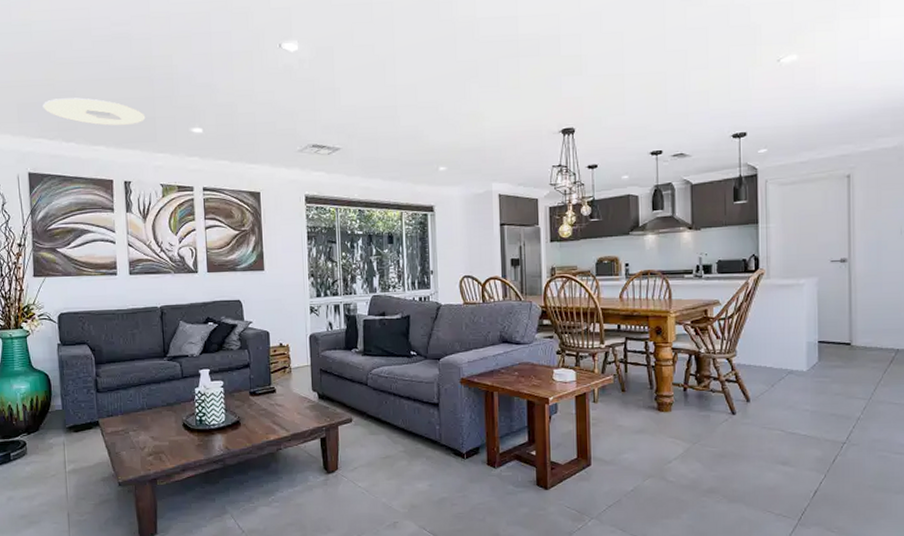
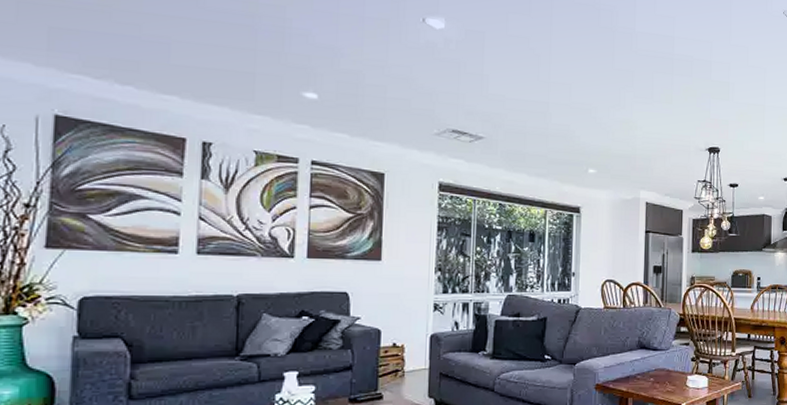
ceiling light: present [43,97,146,126] -> none [89,29,242,78]

